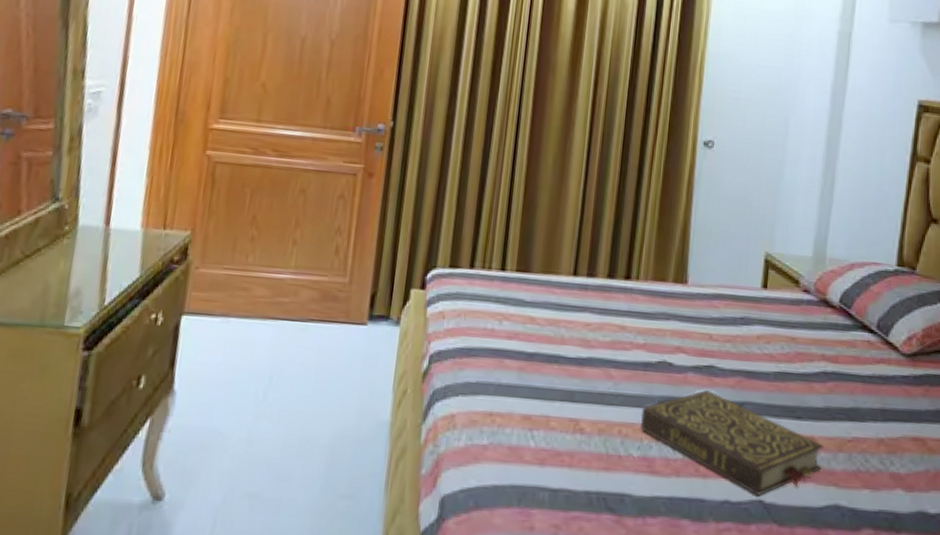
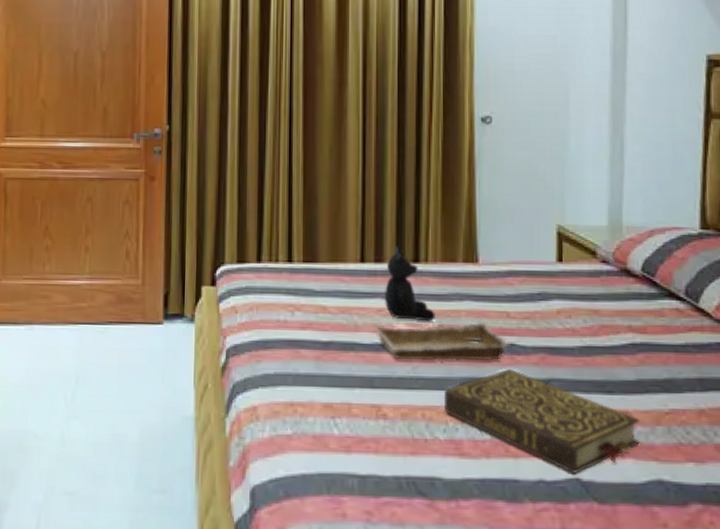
tray: none [581,340,710,382] -> present [375,322,510,361]
teddy bear: none [593,262,641,339] -> present [384,246,435,322]

